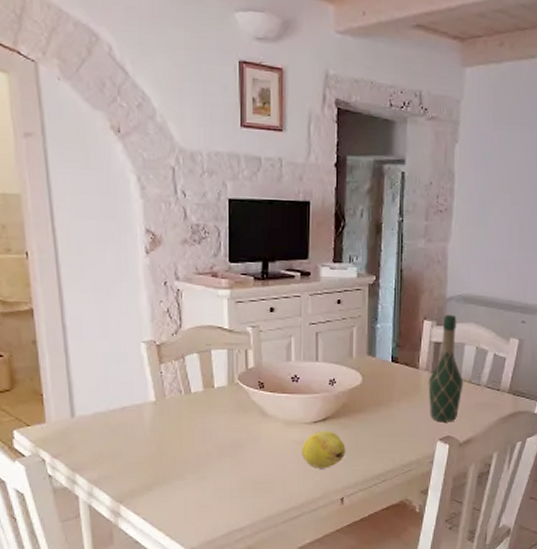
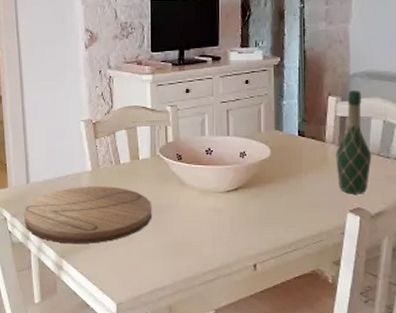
cutting board: none [69,419,230,487] -> present [24,186,152,244]
fruit: present [302,431,346,469] -> none [216,200,257,235]

